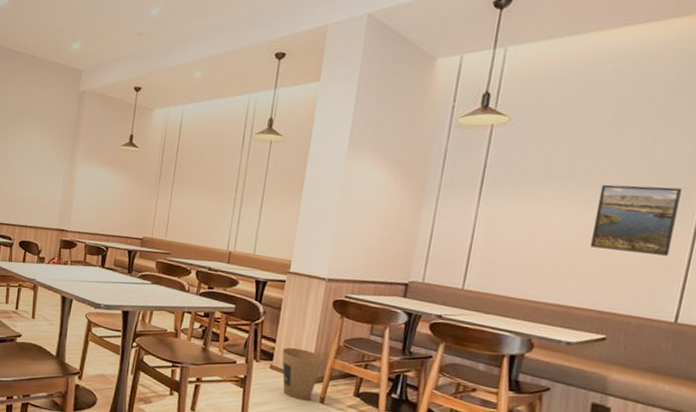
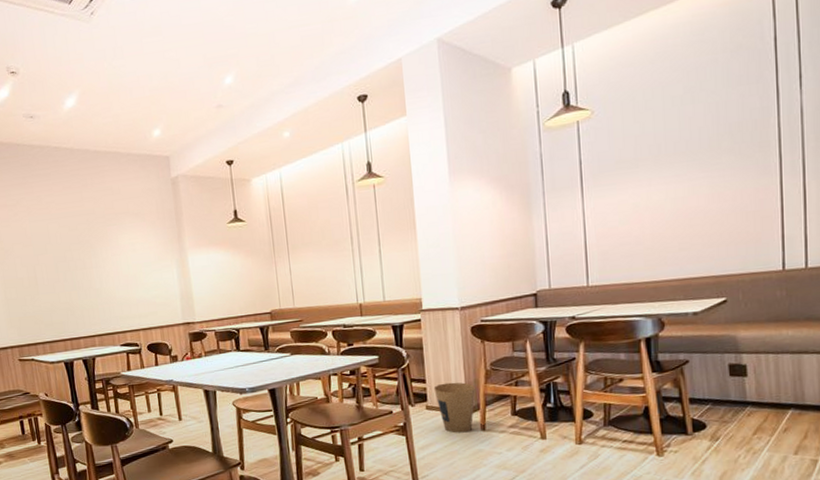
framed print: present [590,184,682,256] -> none [689,143,764,217]

